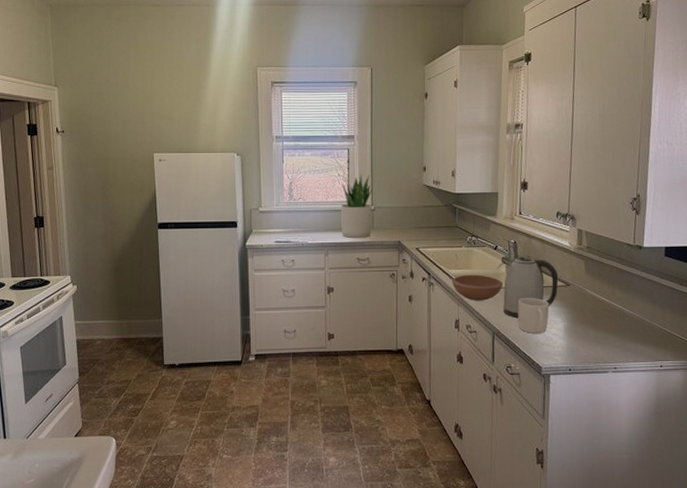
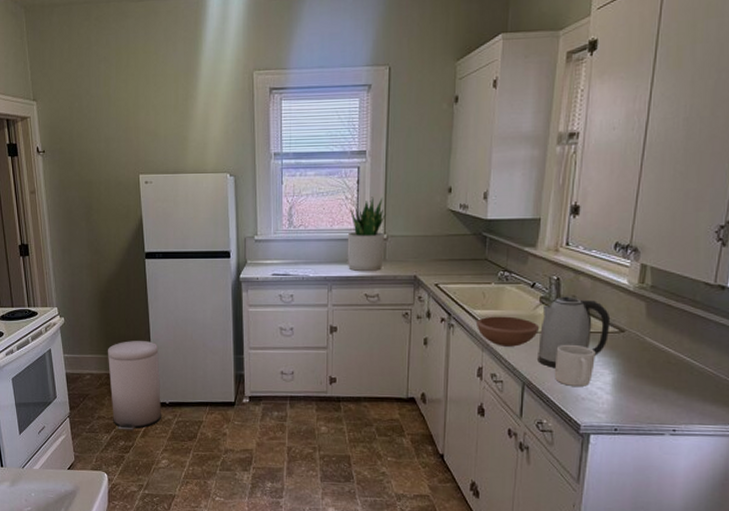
pedal bin: none [119,306,172,393] -> present [108,341,162,430]

